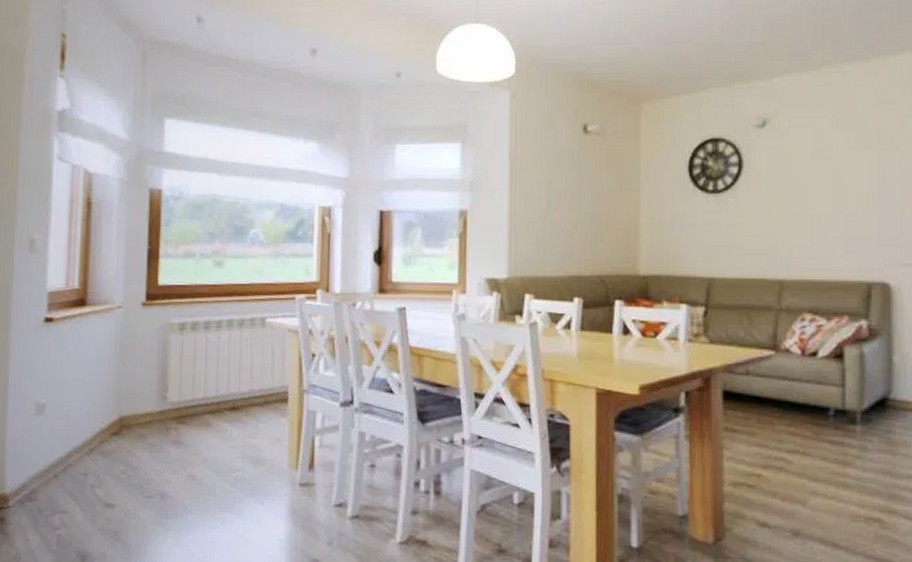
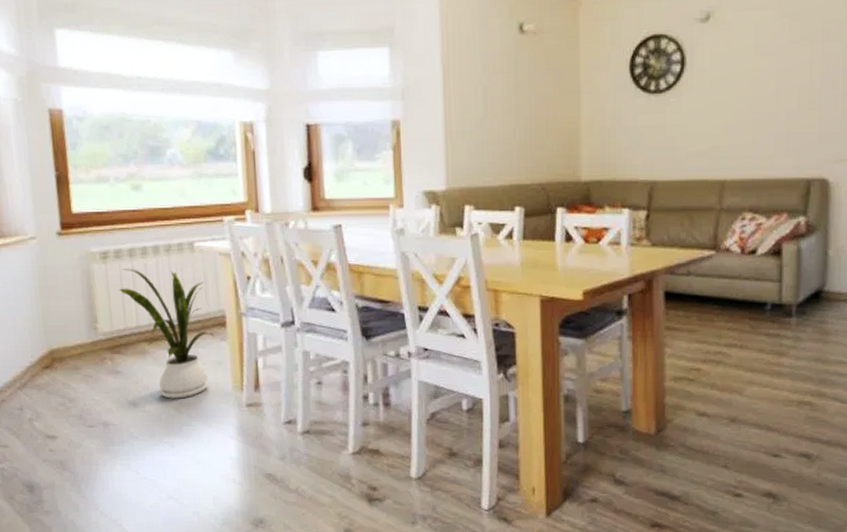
house plant: none [191,341,276,474] -> present [118,269,215,399]

